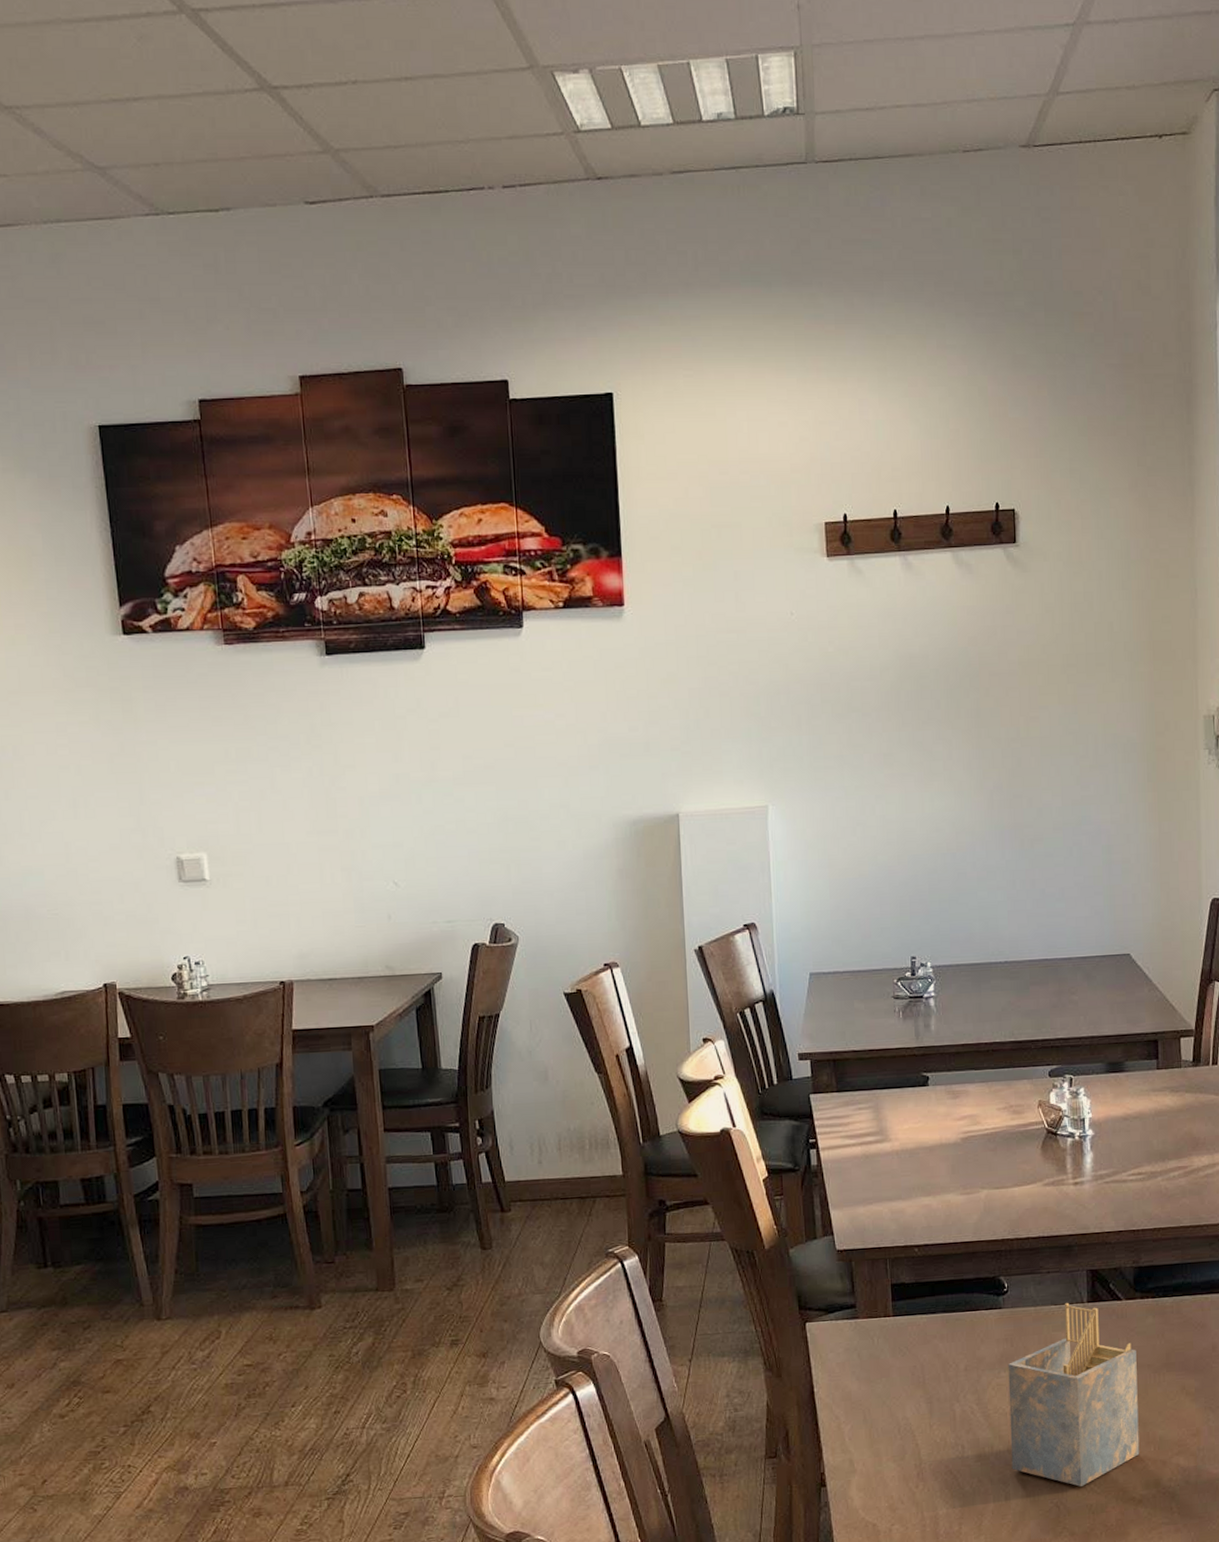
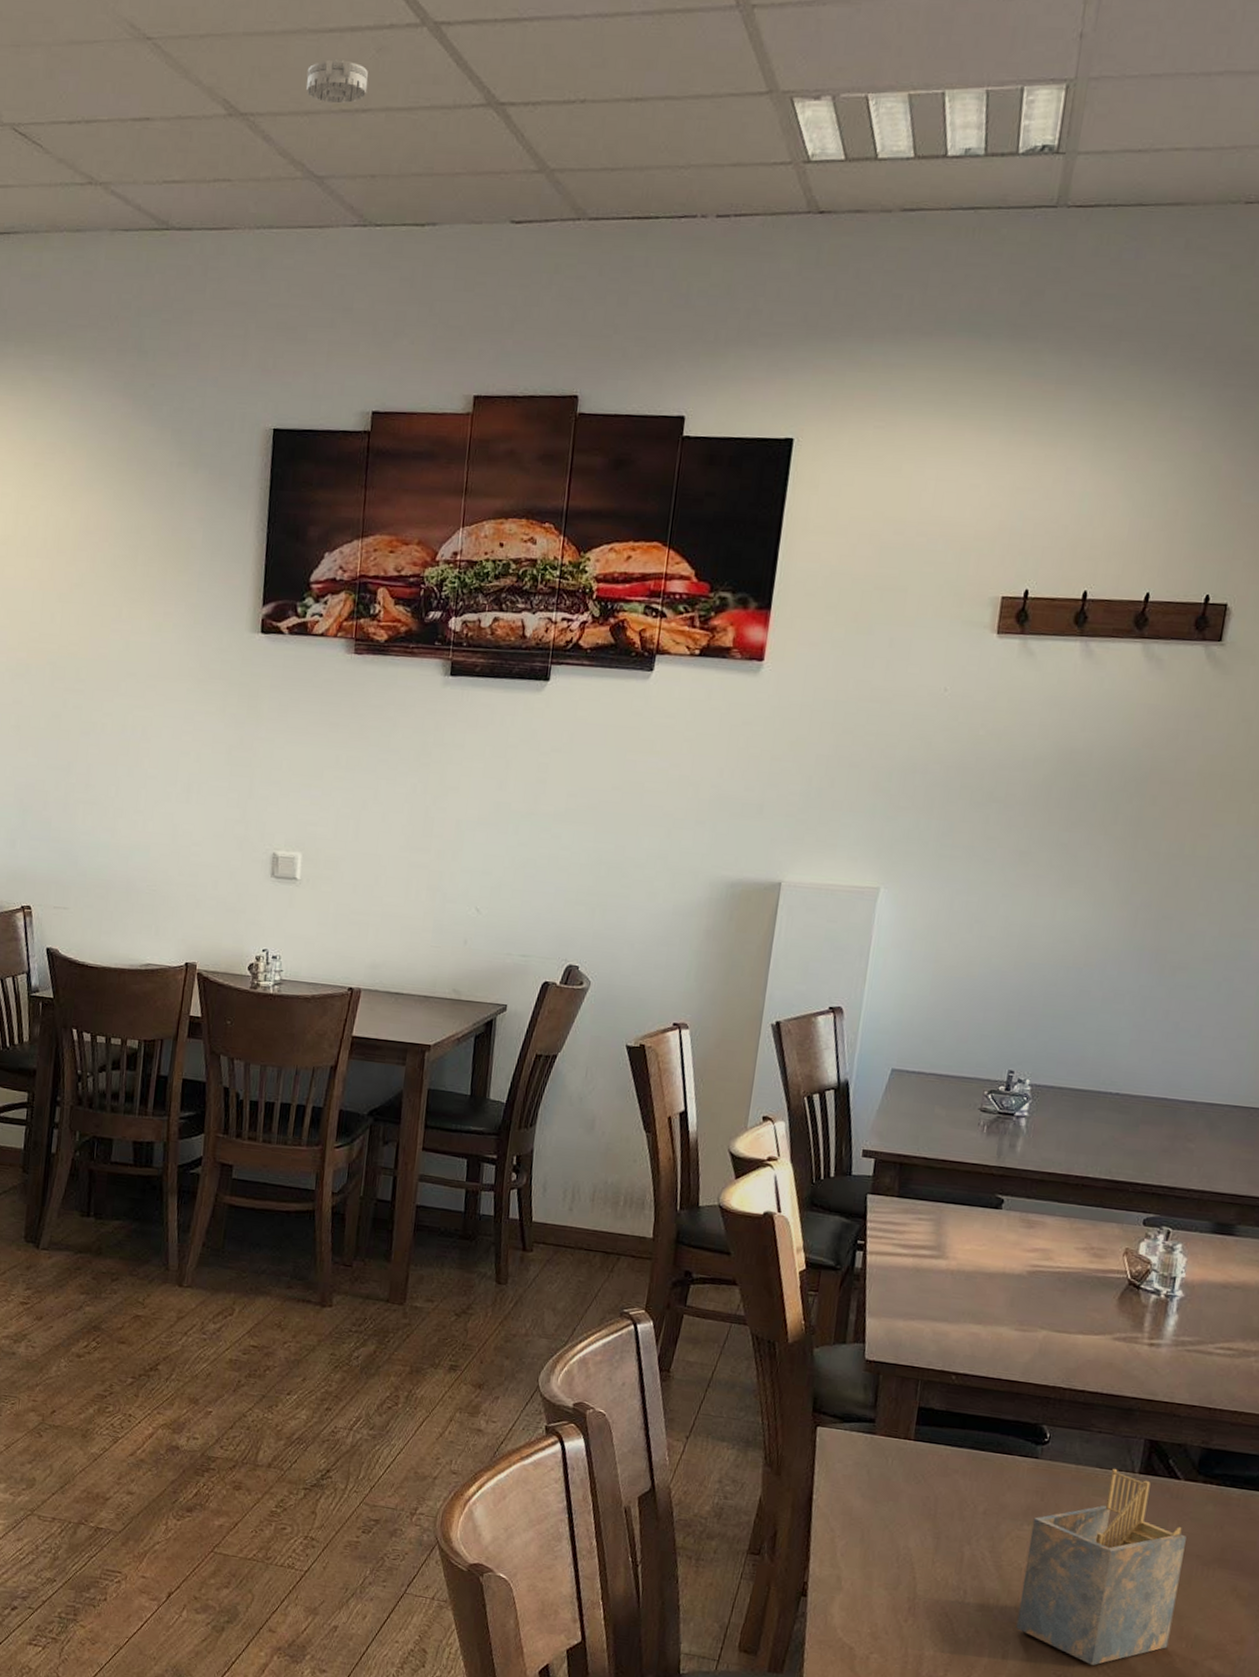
smoke detector: none [68,49,135,93] -> present [306,59,368,104]

